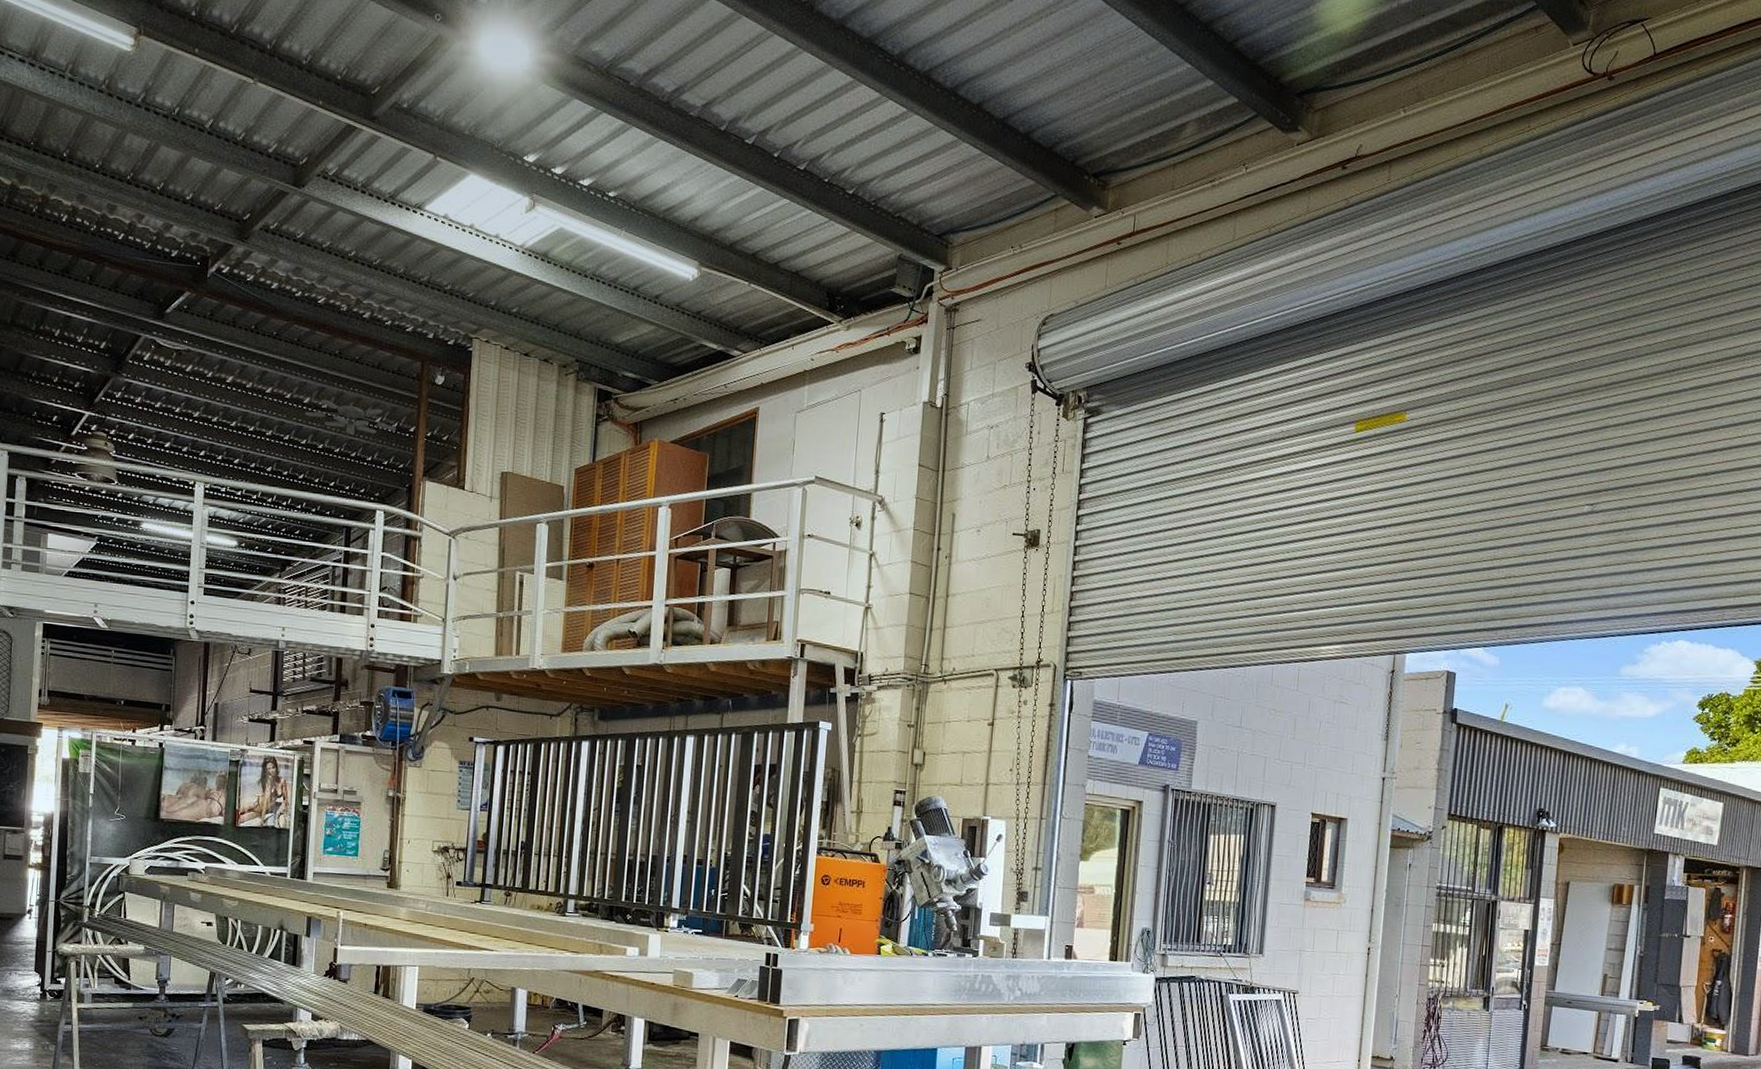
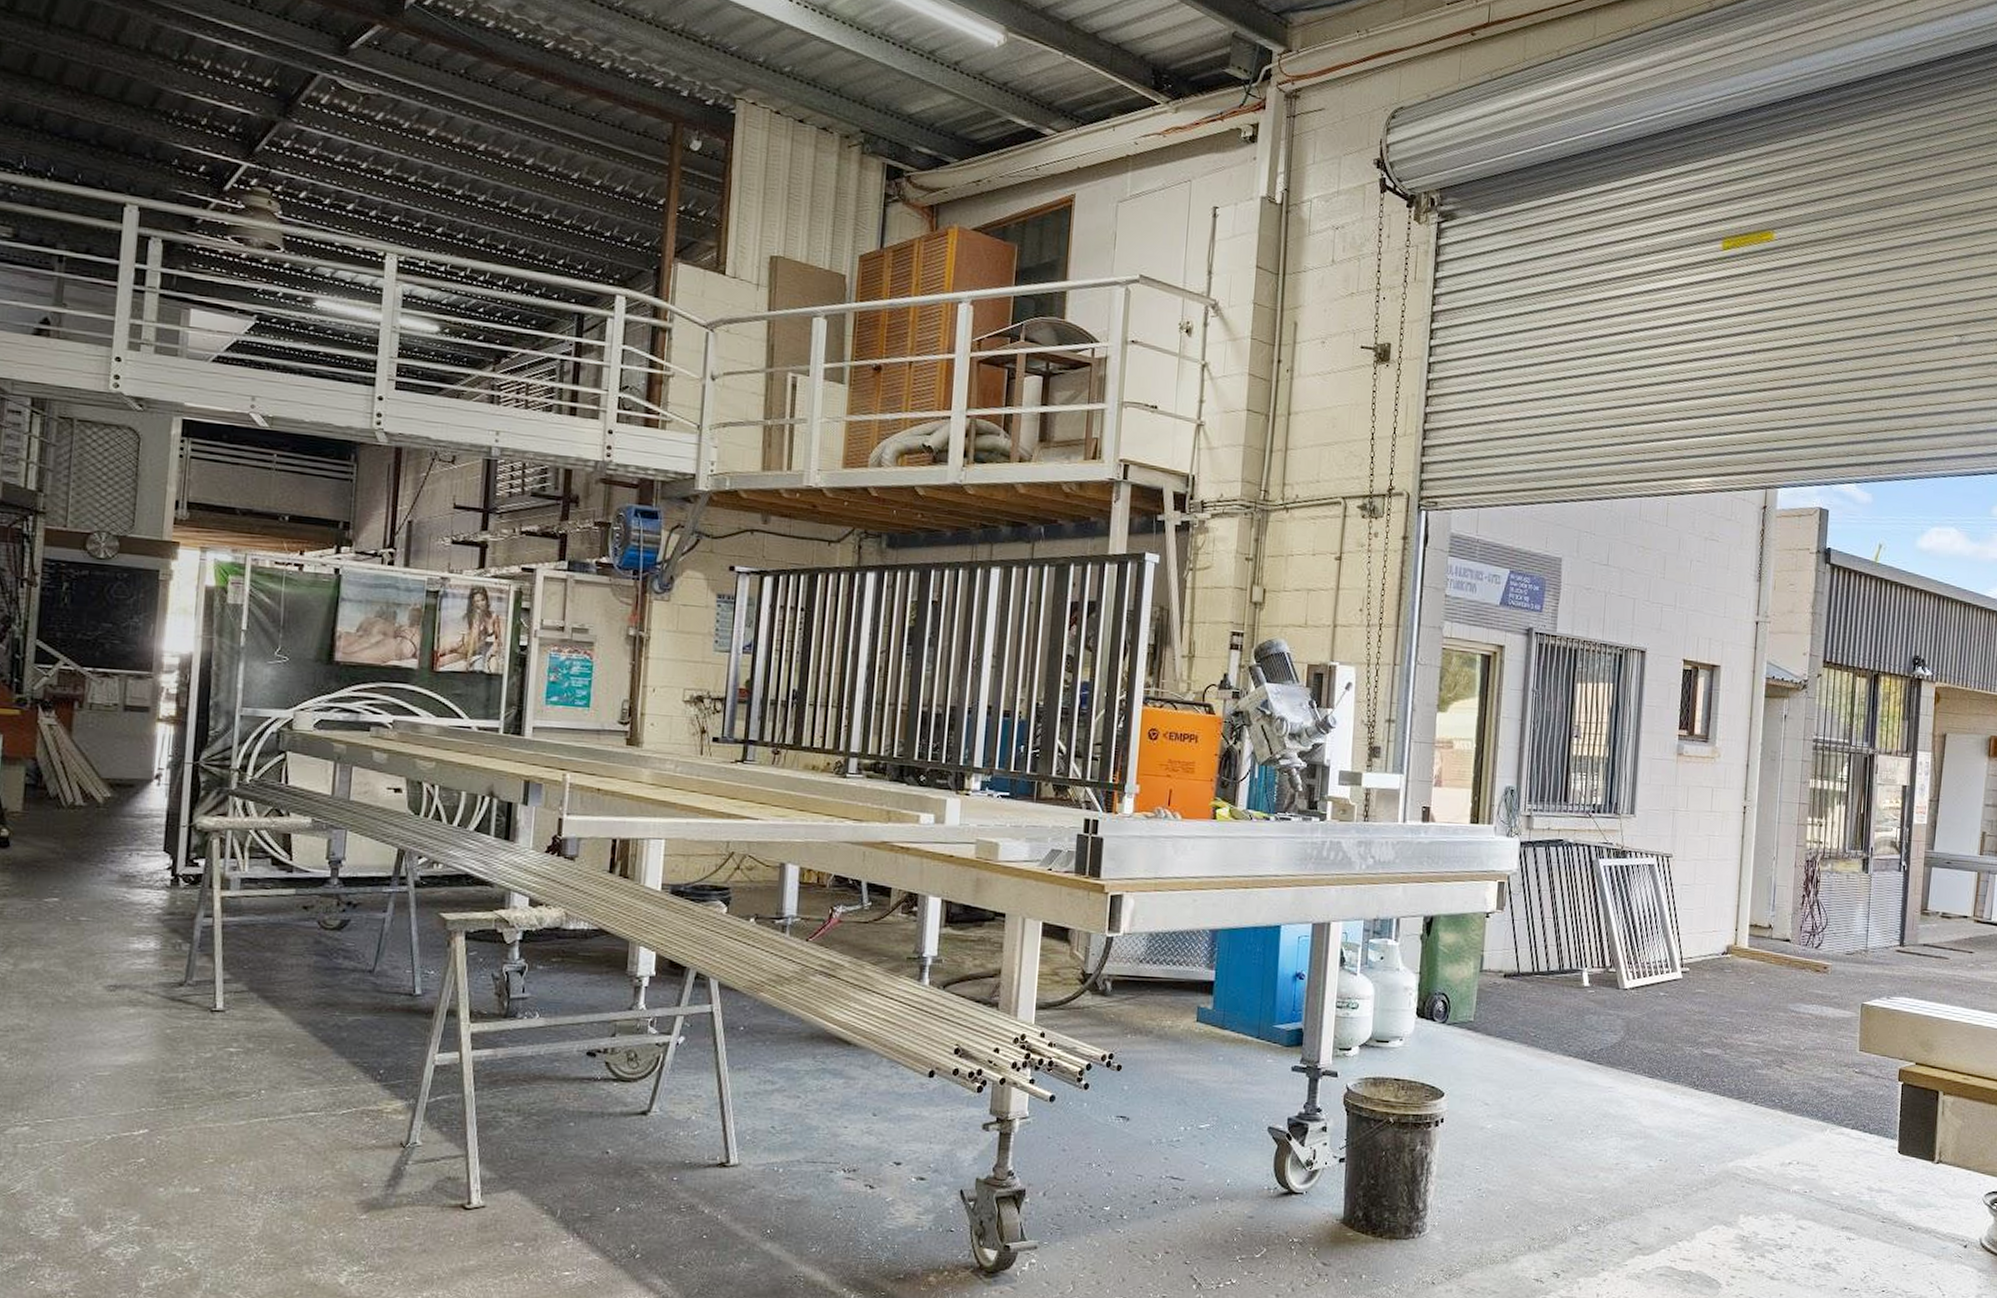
ceiling fan: present [305,399,396,435] -> none [527,161,641,205]

